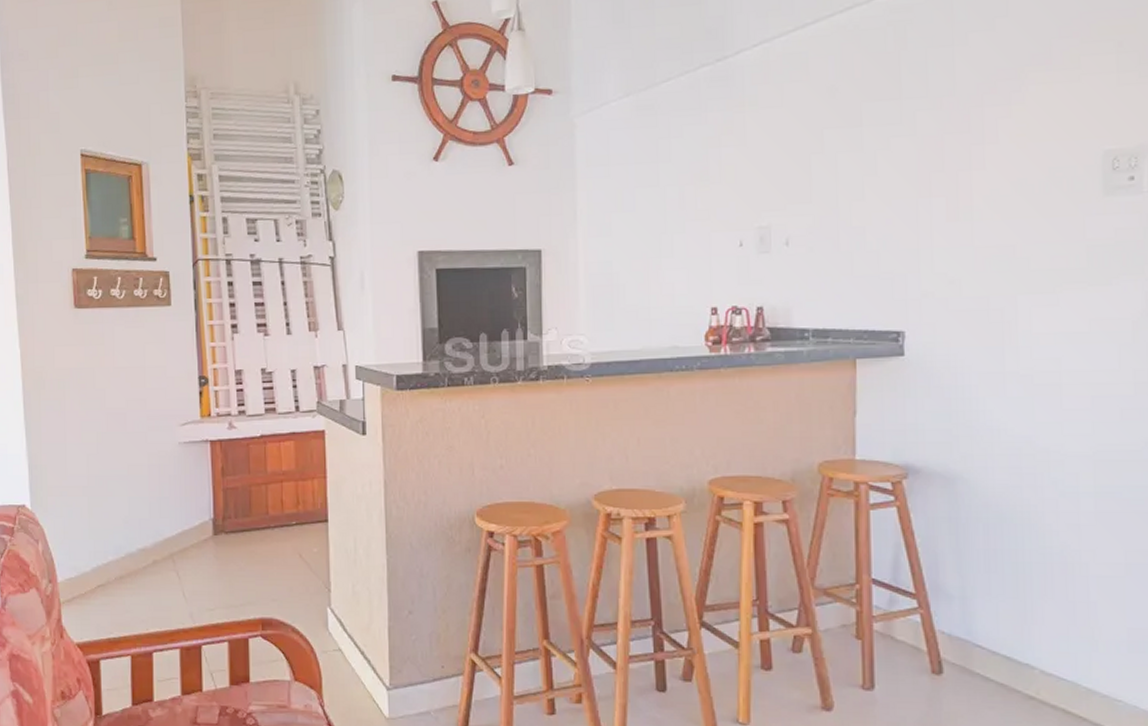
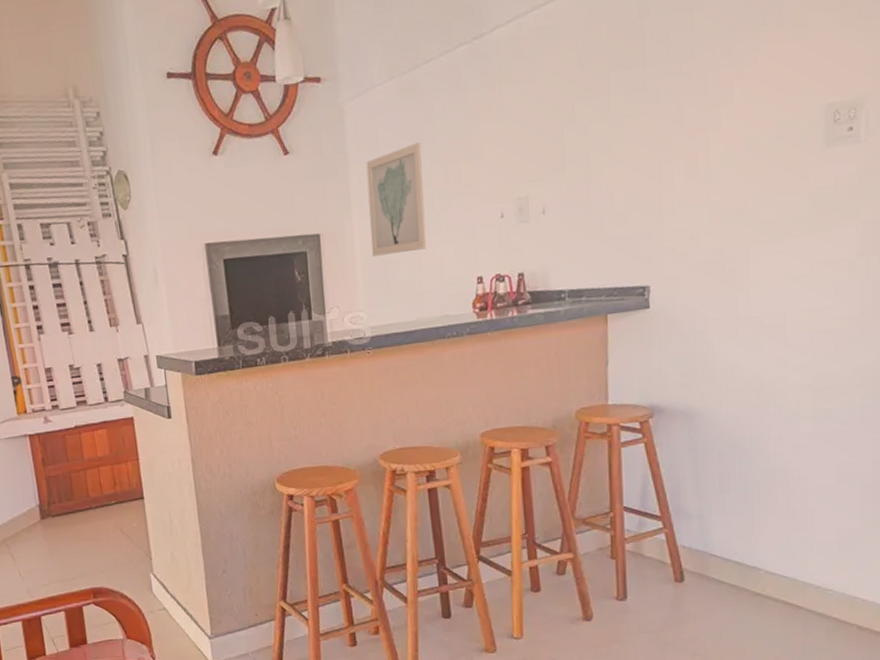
wall art: none [595,162,657,277] -> present [366,142,427,257]

